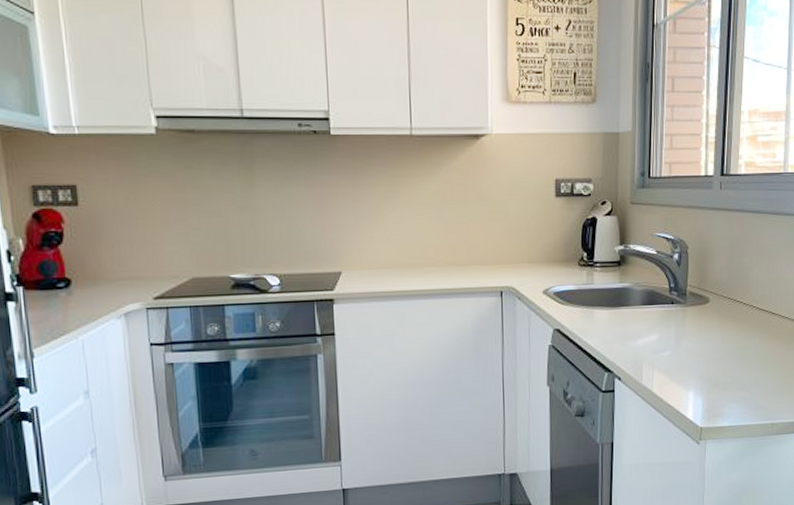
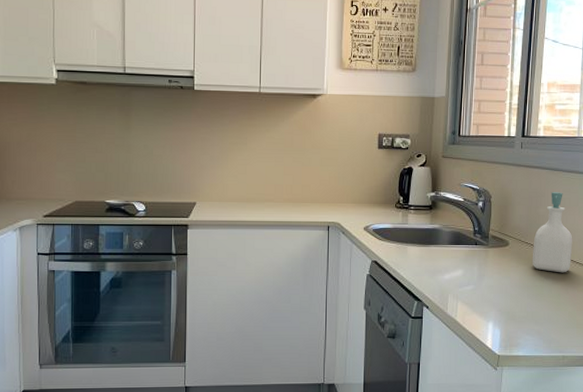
soap bottle: none [735,238,780,331] -> present [532,192,573,273]

